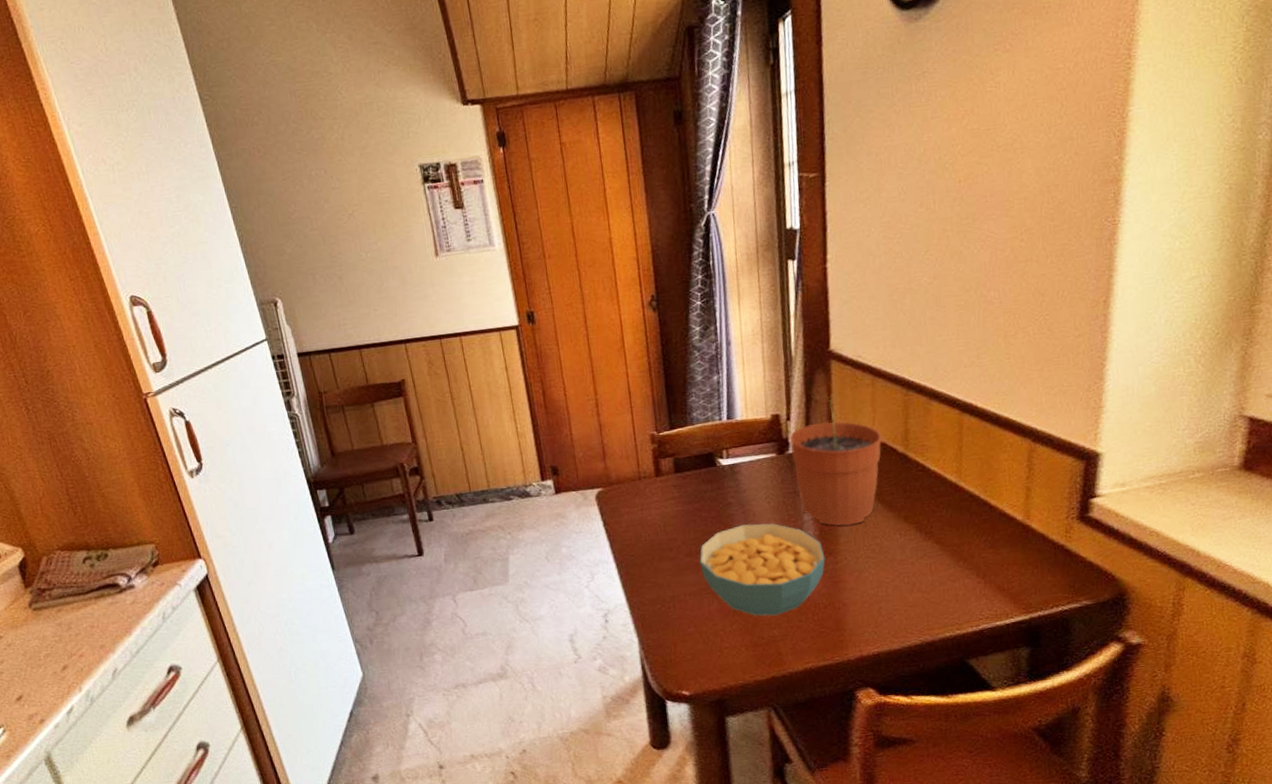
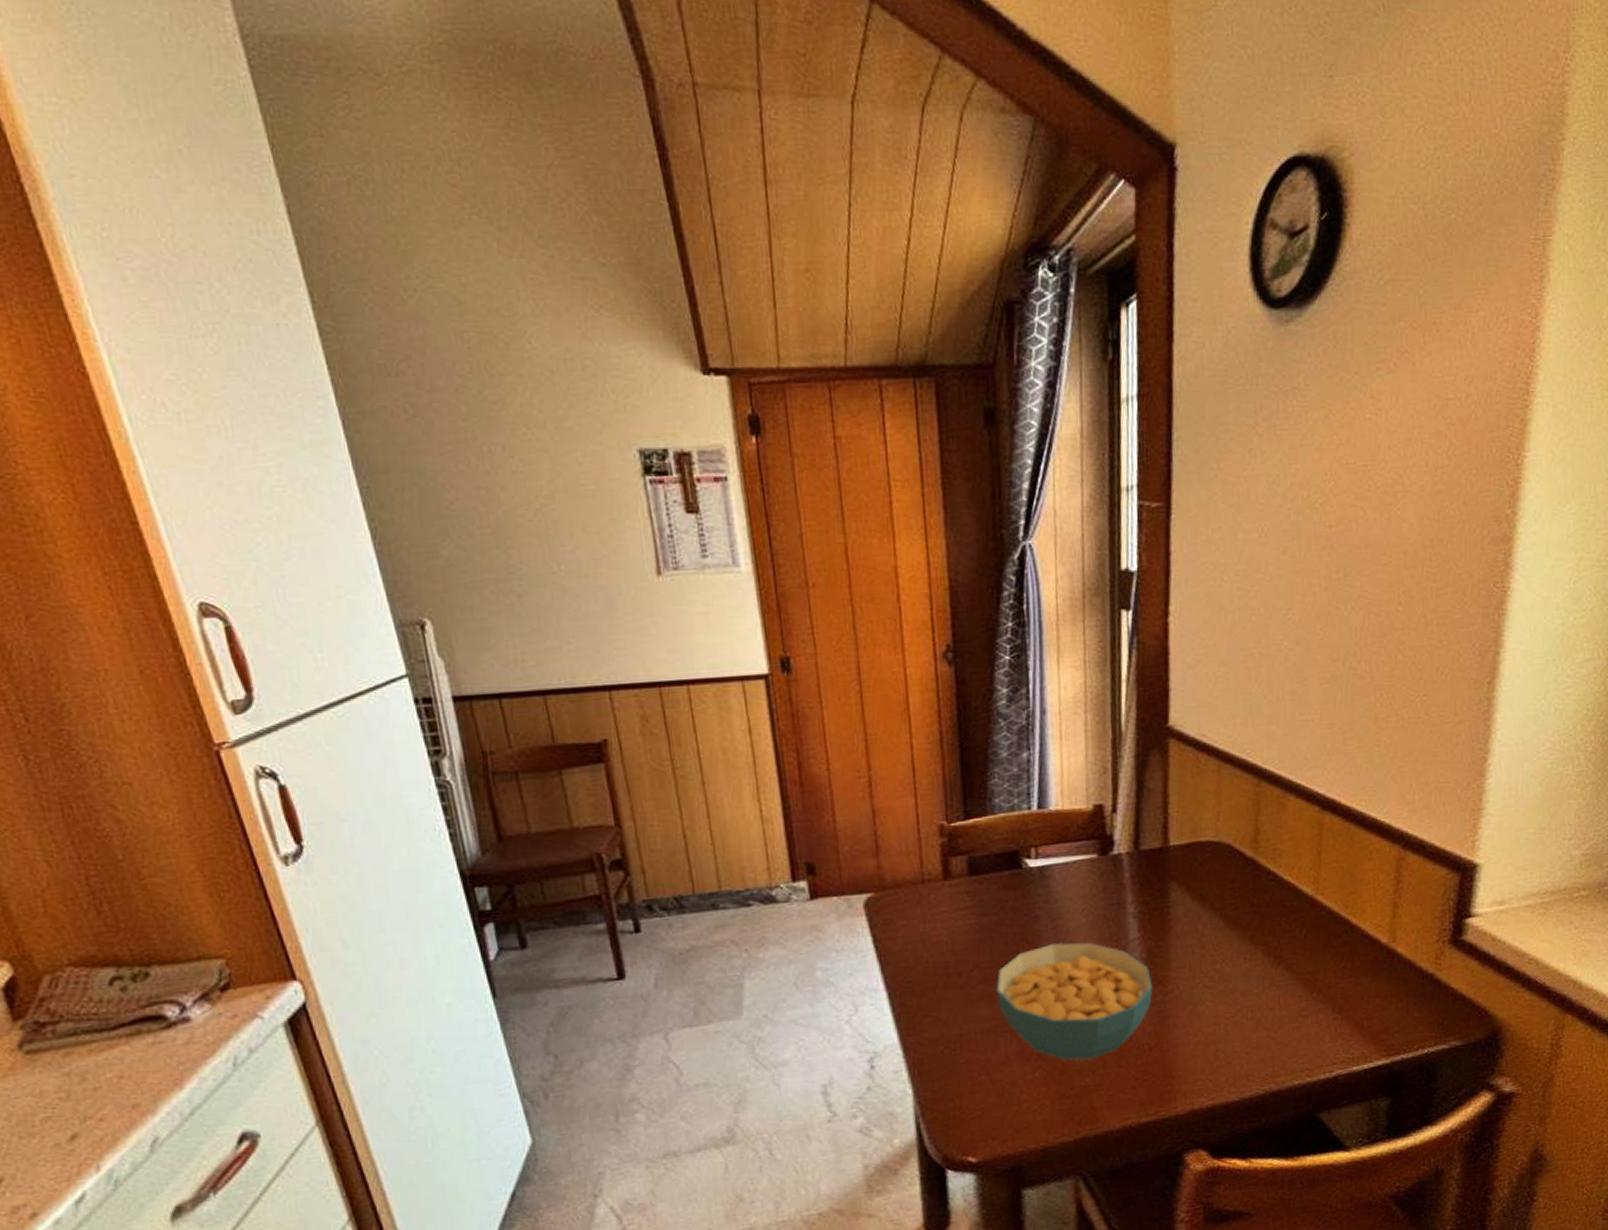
plant pot: present [789,392,883,527] -> none [1114,778,1228,948]

